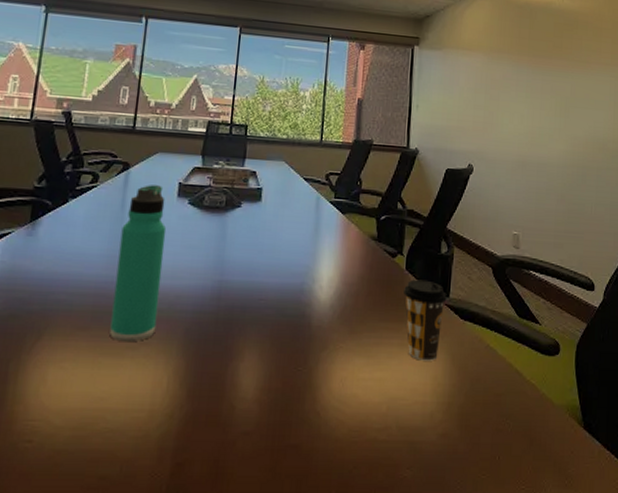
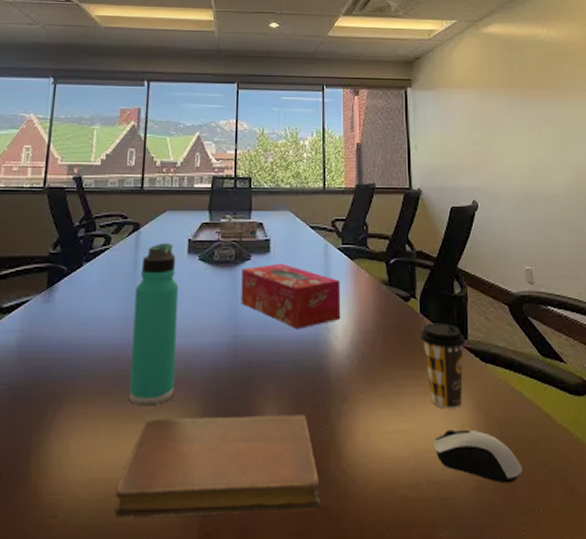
notebook: none [89,355,293,447] -> present [114,414,320,518]
tissue box: none [228,212,330,278] -> present [241,263,341,329]
computer mouse: none [406,380,488,432] -> present [434,429,523,484]

